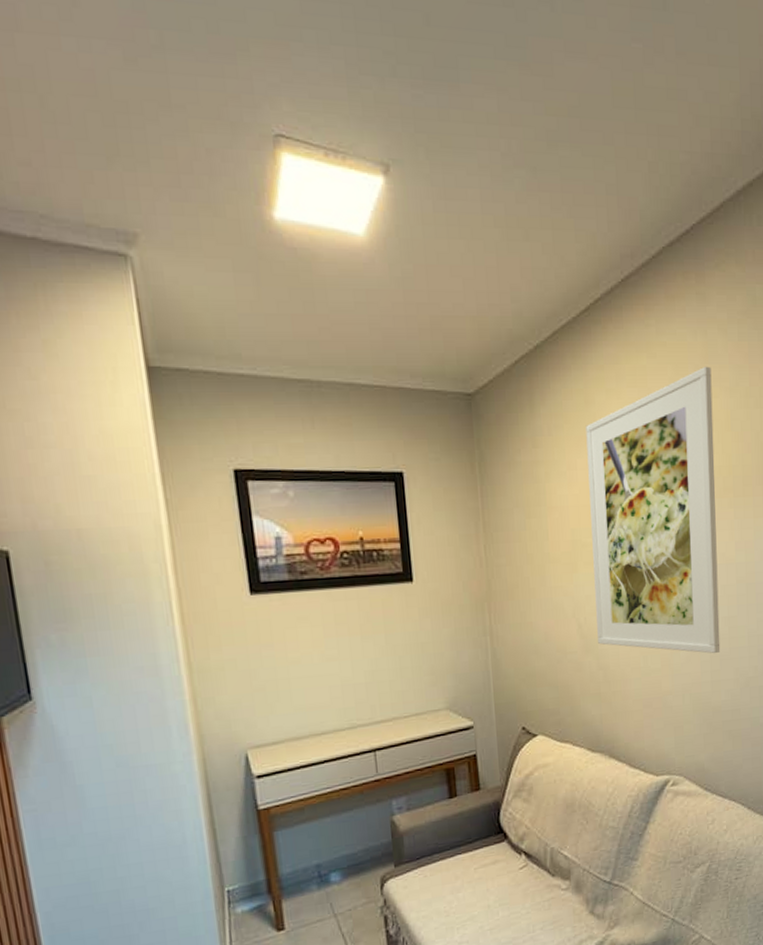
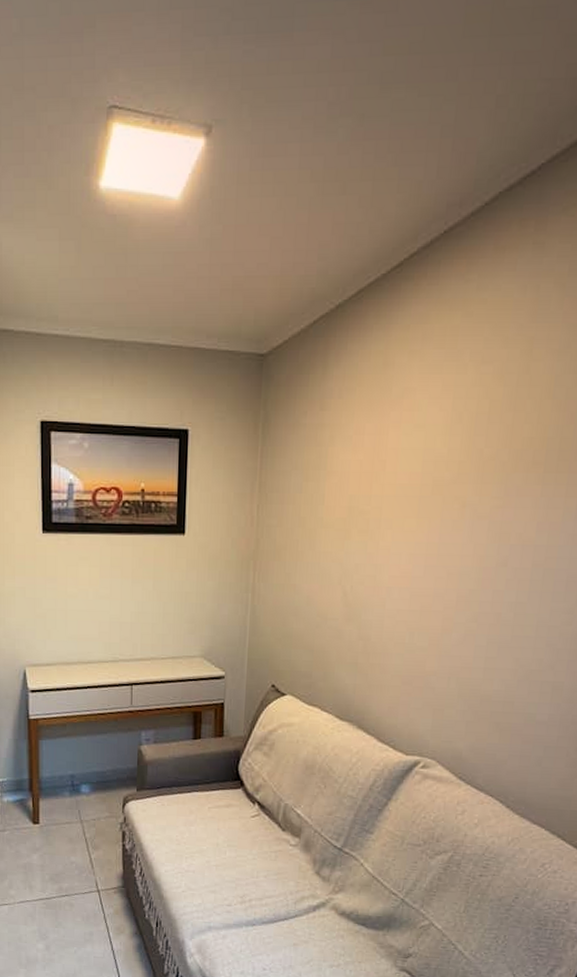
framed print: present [586,366,721,654] -> none [362,325,539,640]

